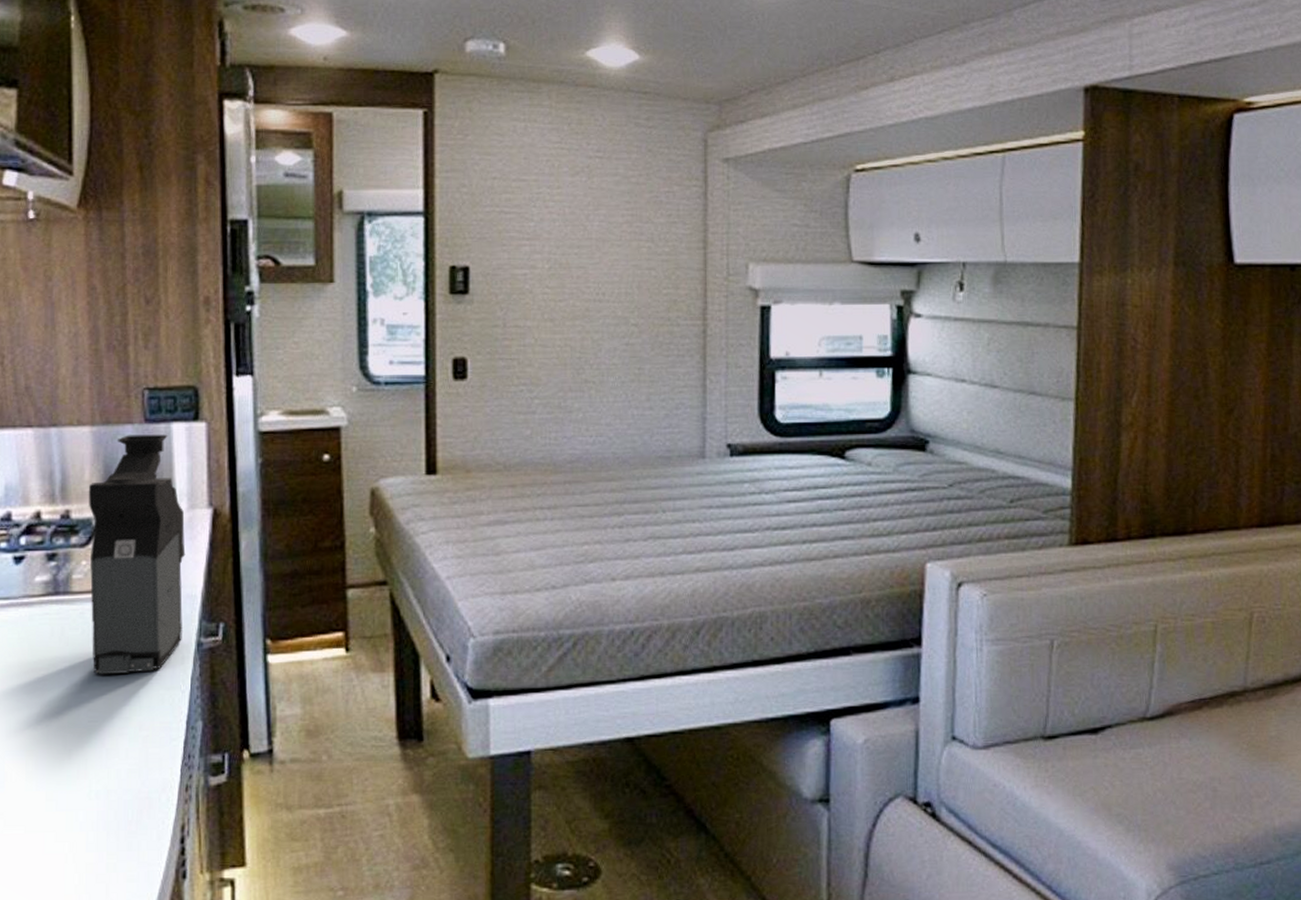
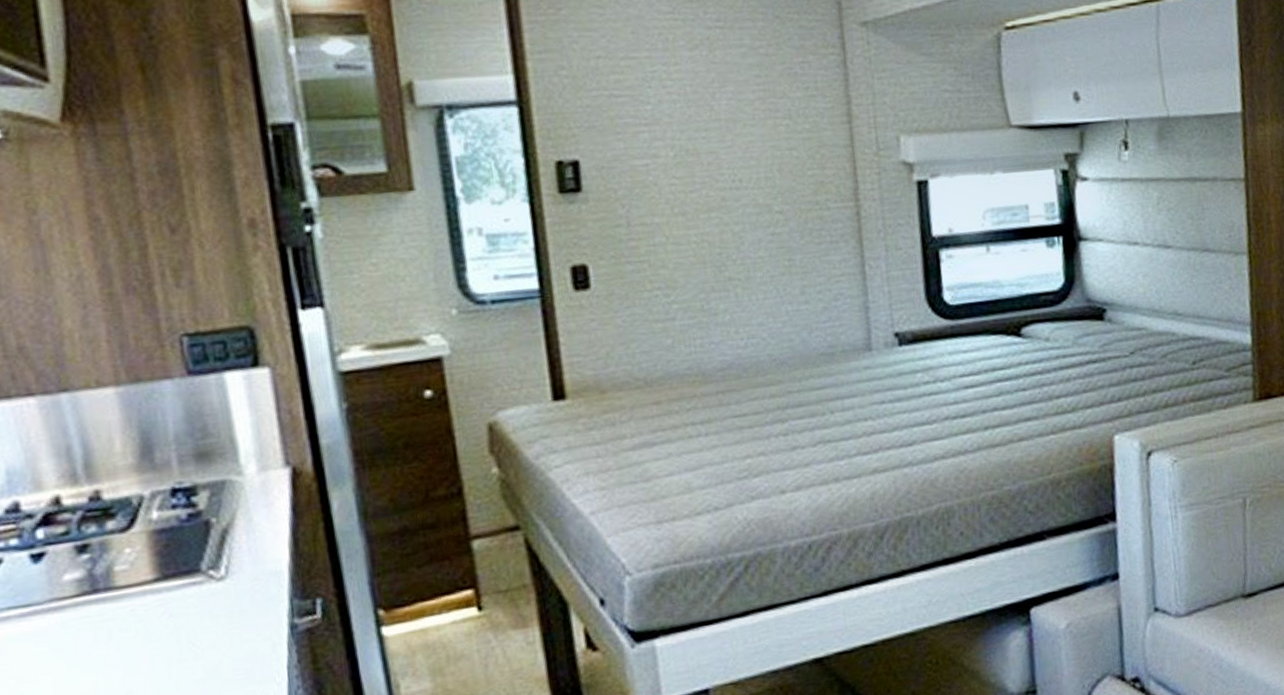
coffee maker: present [89,434,186,675] -> none [122,386,270,680]

